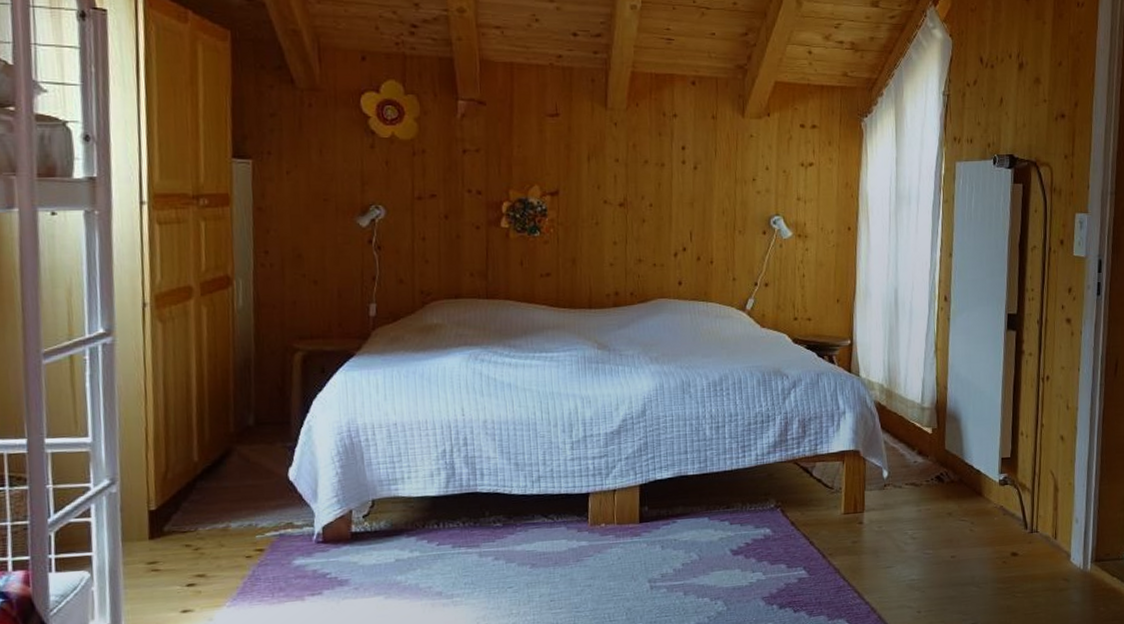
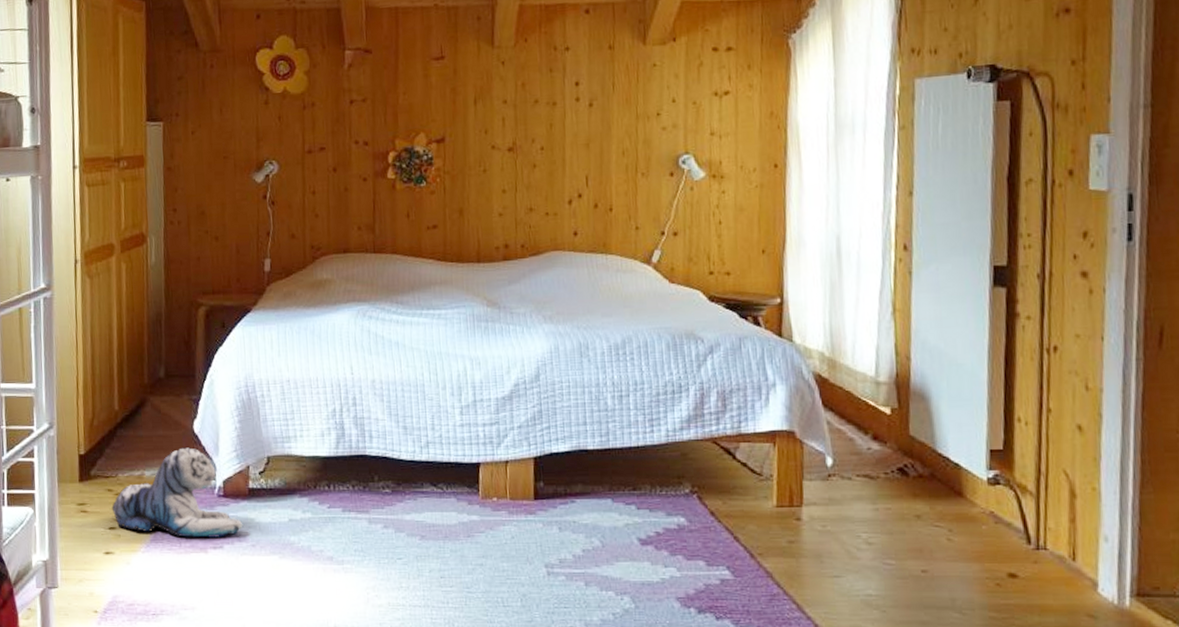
plush toy: none [190,495,345,587] -> present [111,447,244,538]

